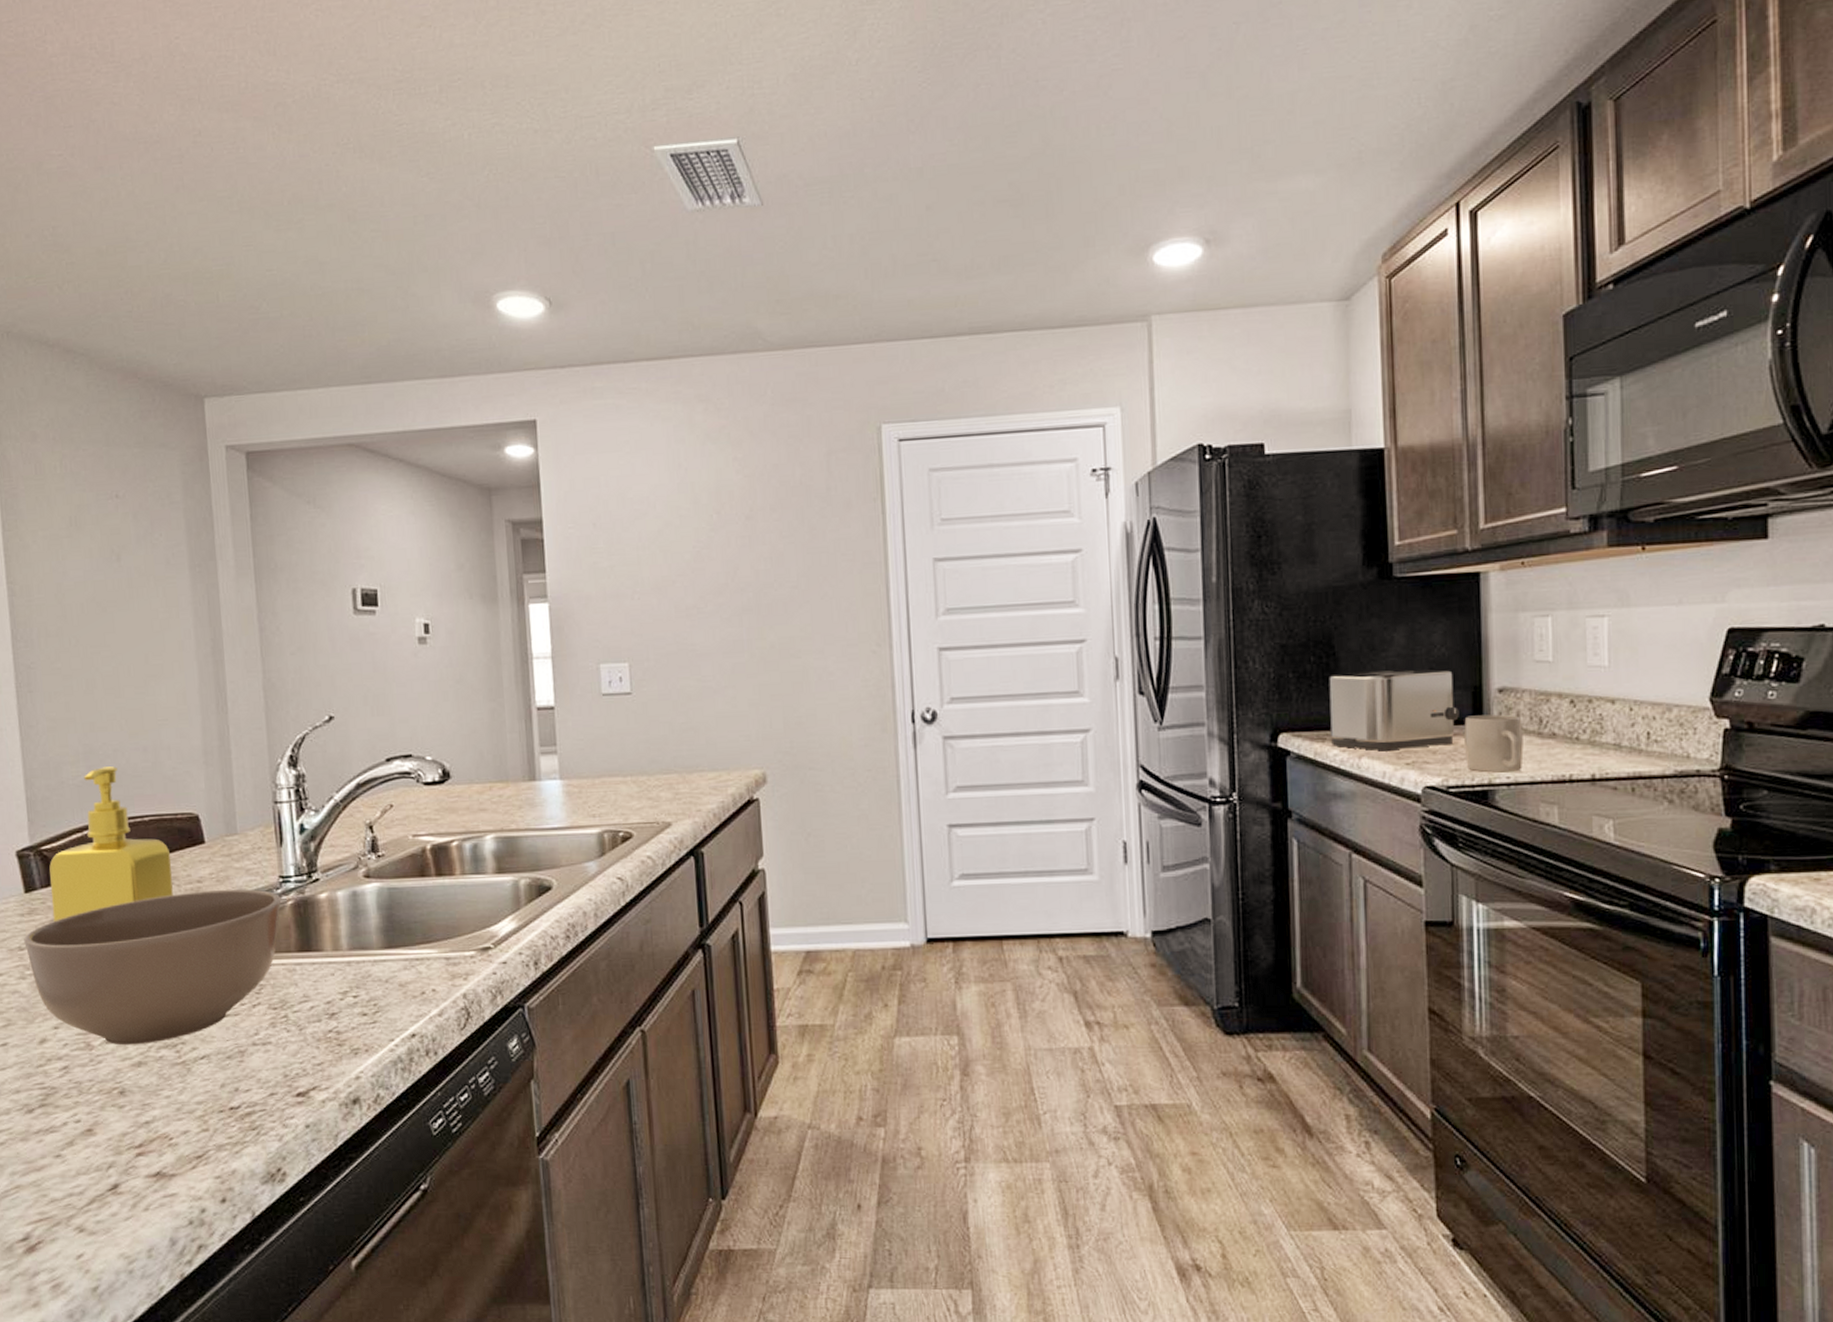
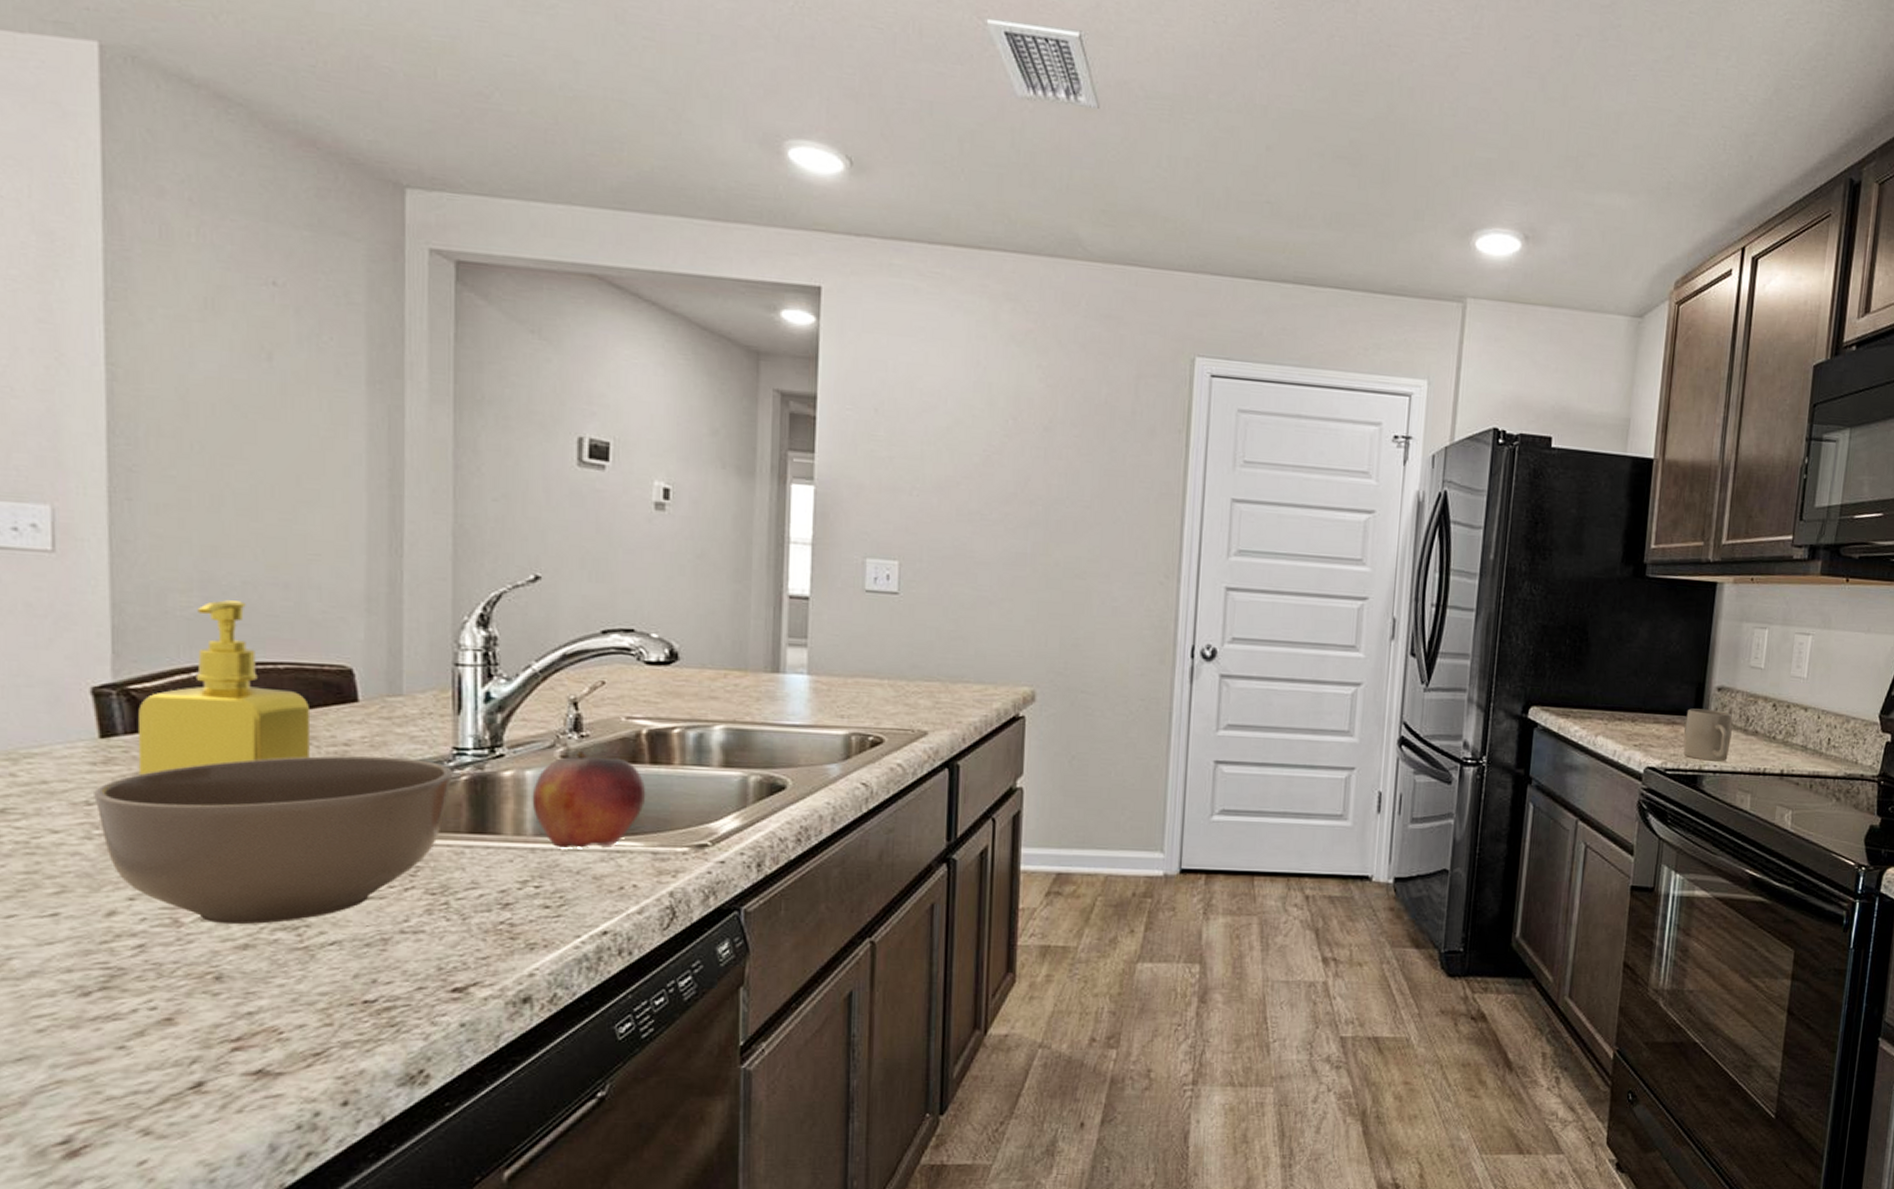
fruit: none [344,869,436,960] -> present [532,750,646,849]
toaster: present [1327,669,1459,751] -> none [1573,657,1684,733]

